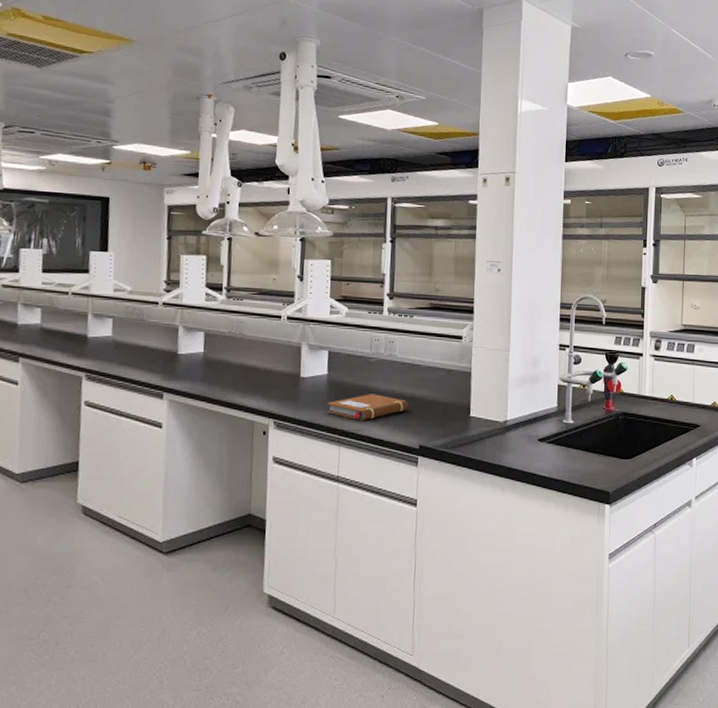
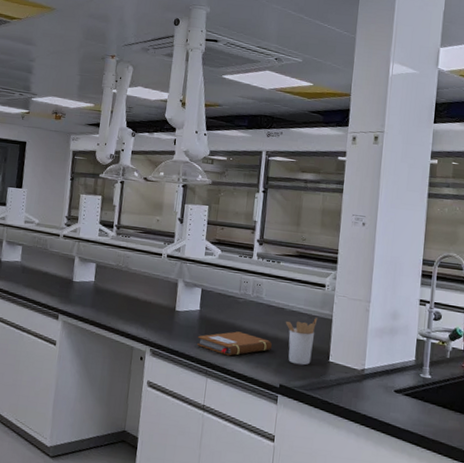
utensil holder: none [422,372,456,423] -> present [285,318,318,365]

